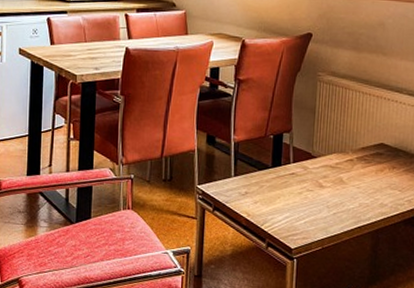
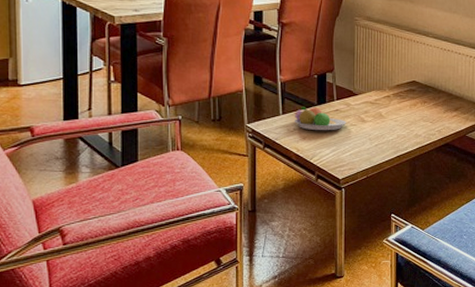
fruit bowl: none [246,168,303,196] -> present [294,106,347,131]

